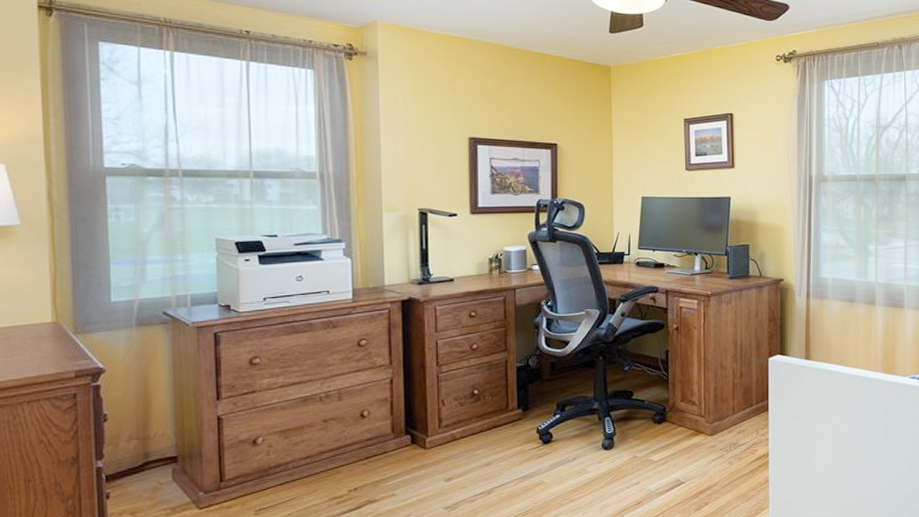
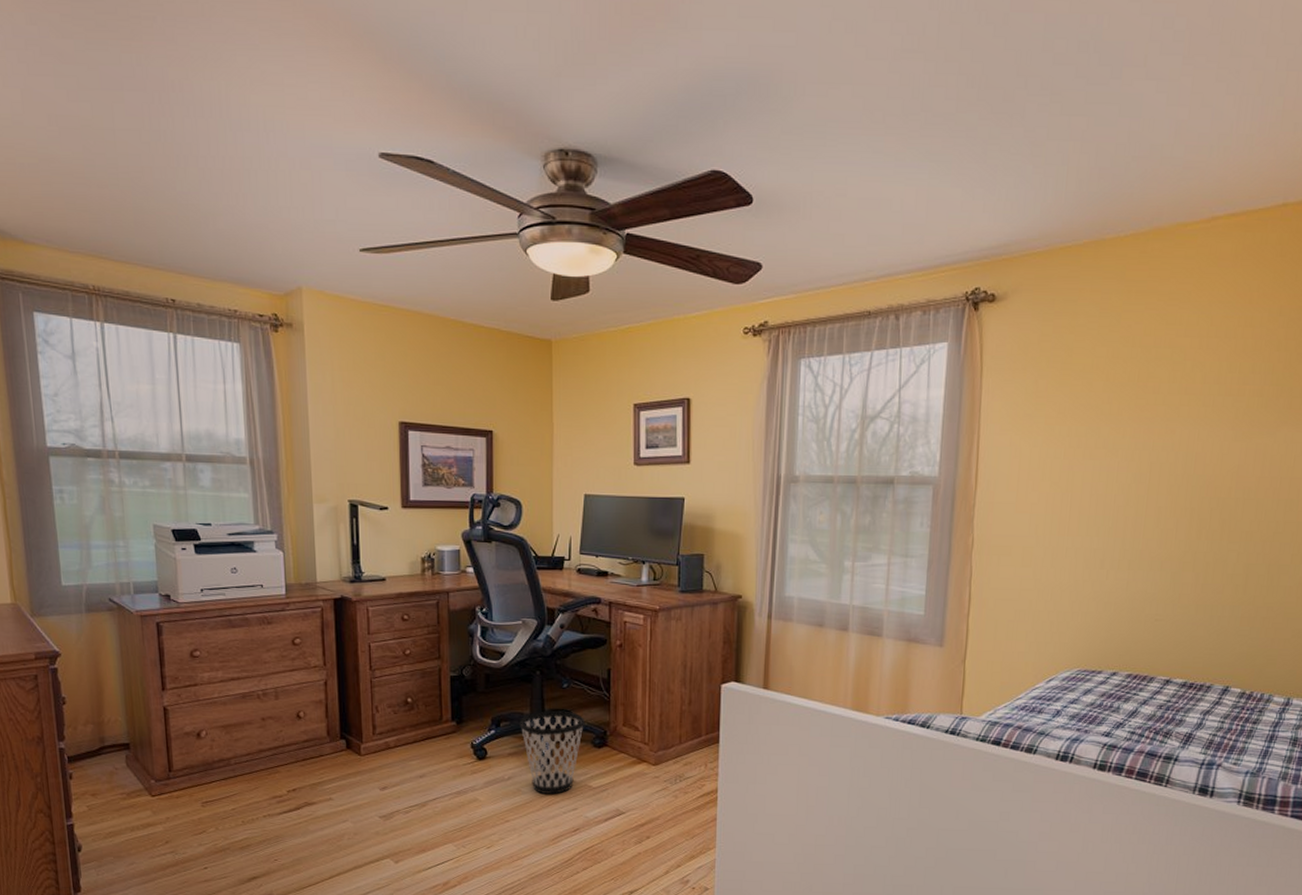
wastebasket: none [584,391,645,471] -> present [520,710,584,794]

